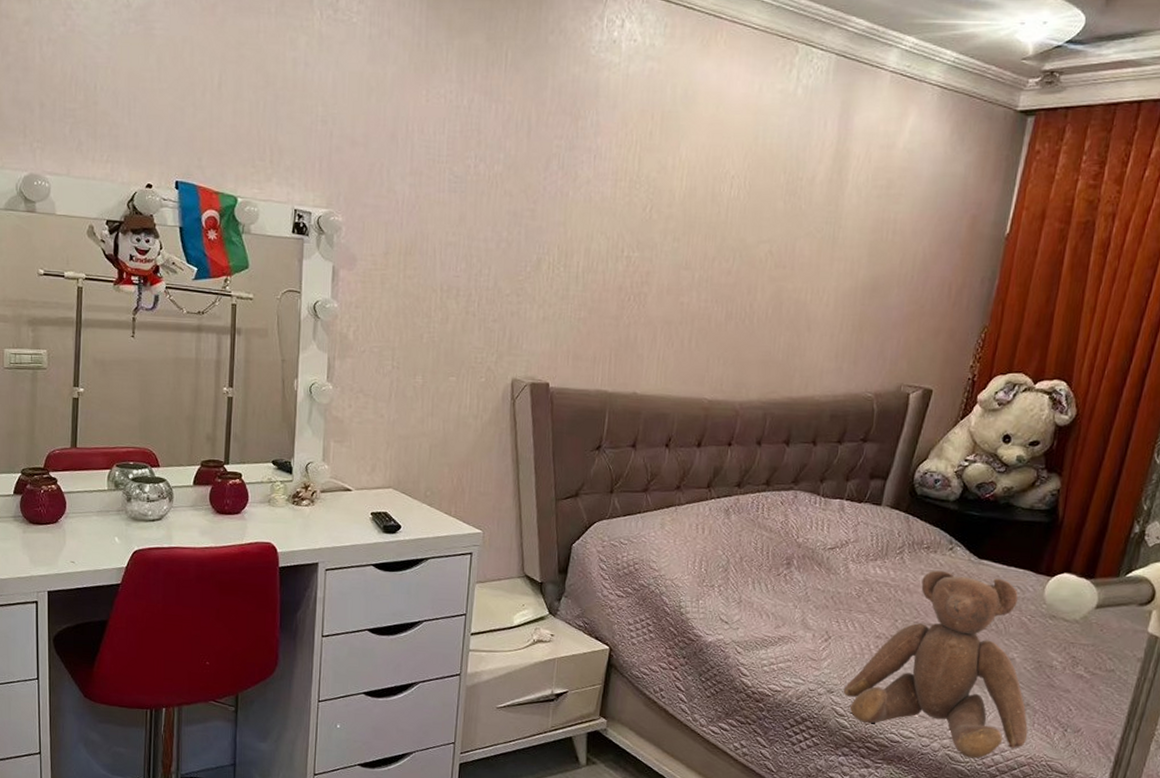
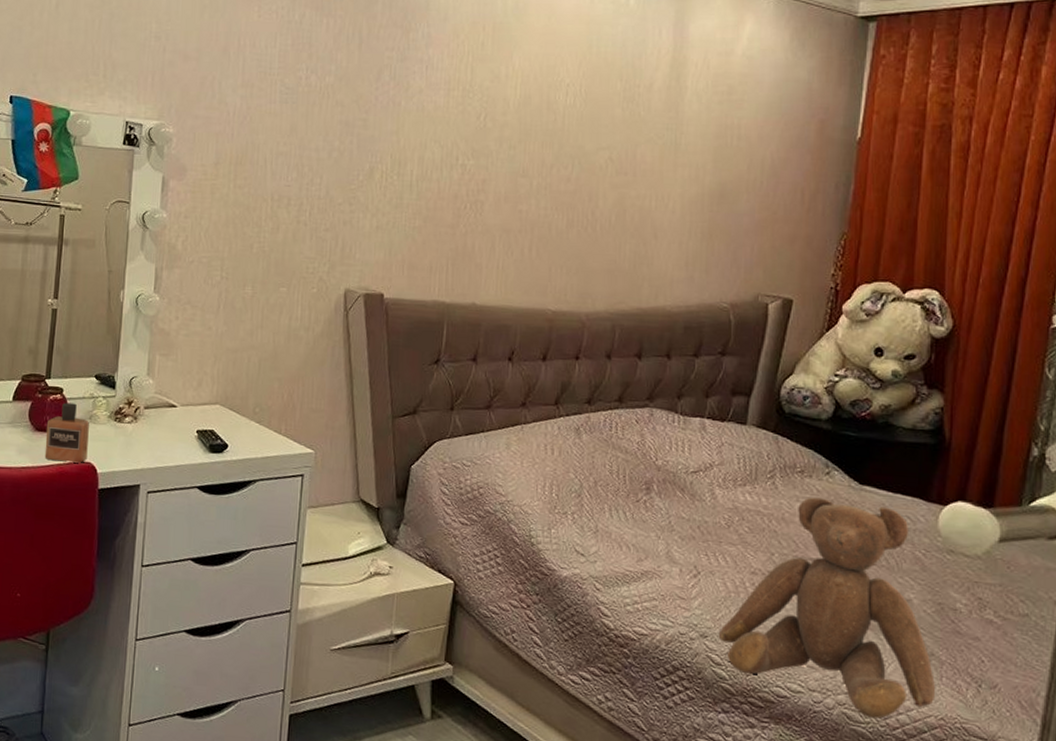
perfume: none [226,487,268,543] -> present [44,402,89,463]

